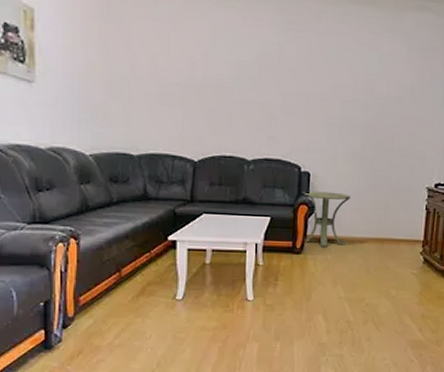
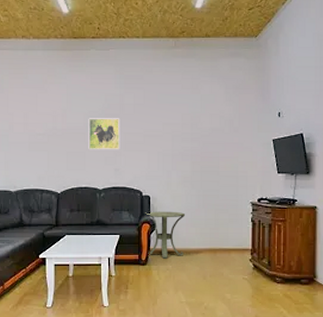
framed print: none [235,69,278,112] -> present [88,118,120,149]

